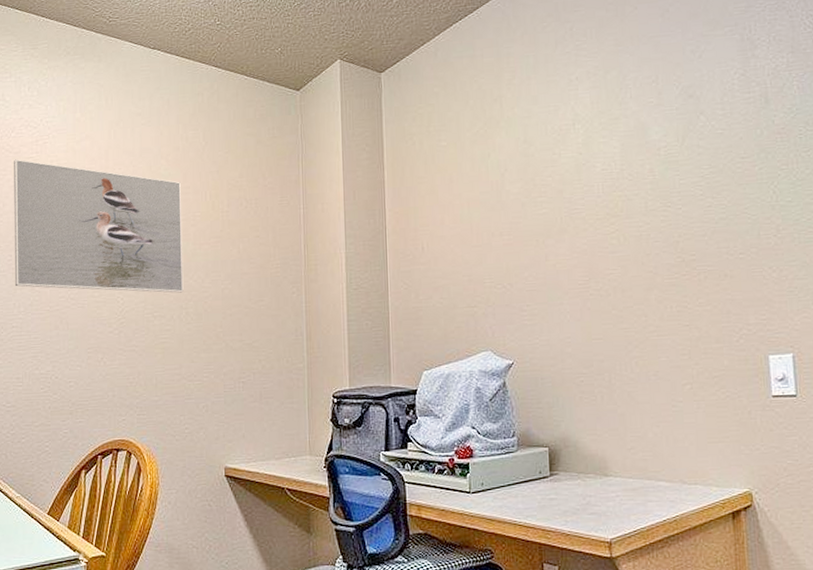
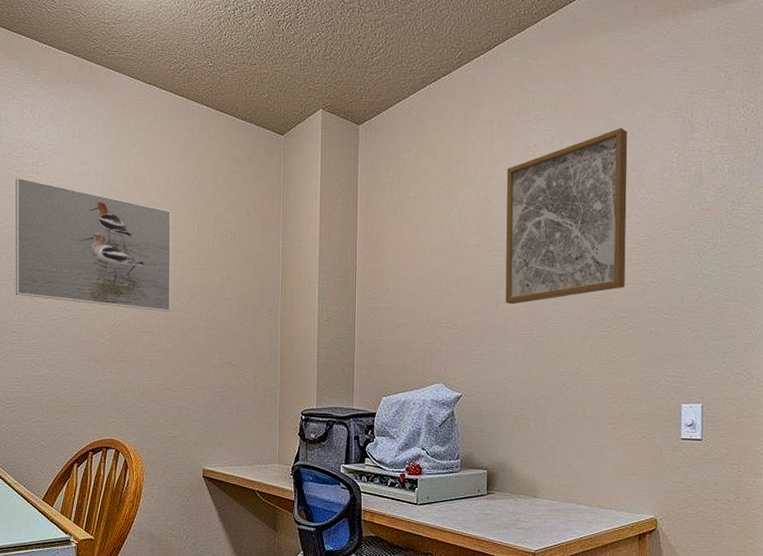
wall art: none [547,51,691,256] -> present [505,128,628,305]

